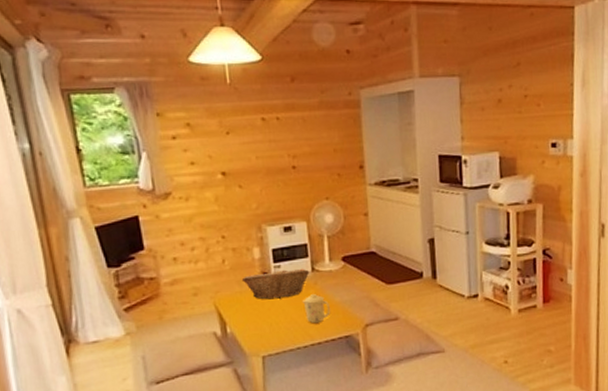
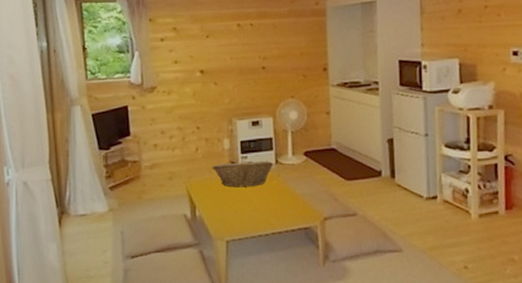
mug: present [303,294,331,324] -> none [266,185,292,214]

